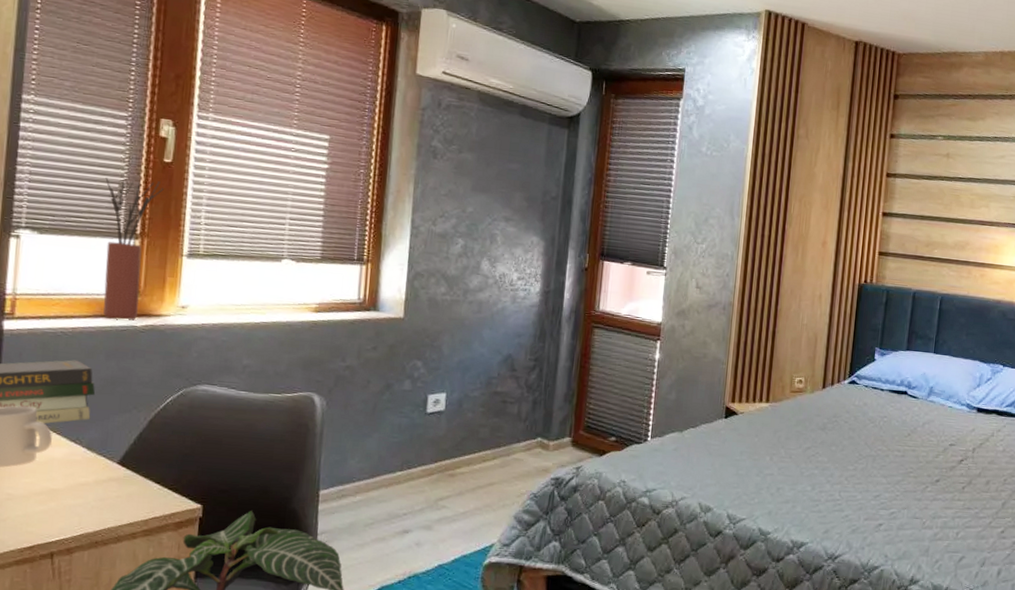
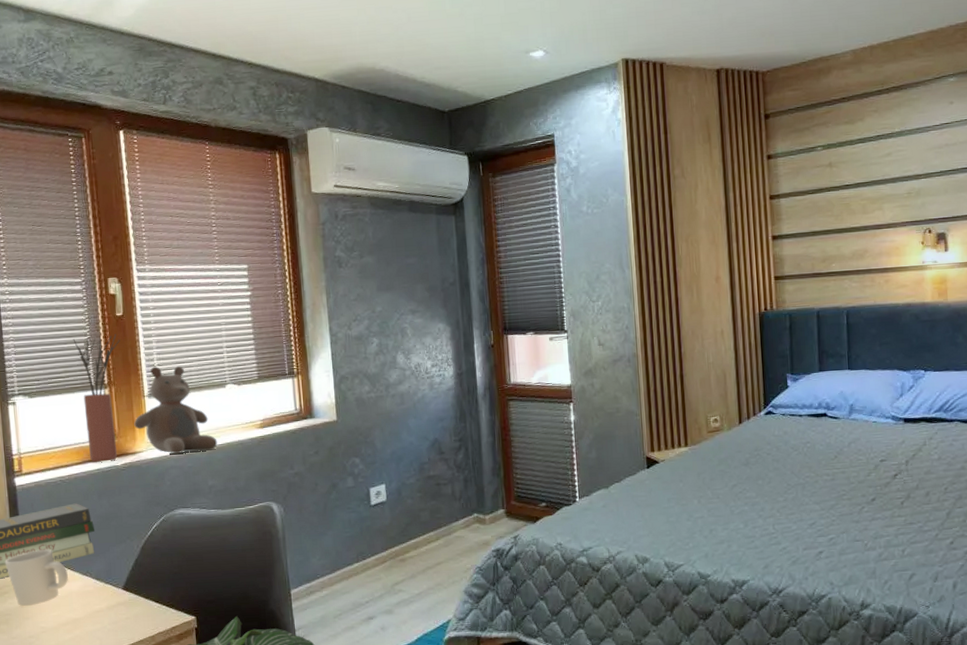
bear: none [164,225,262,327] -> present [134,366,218,455]

